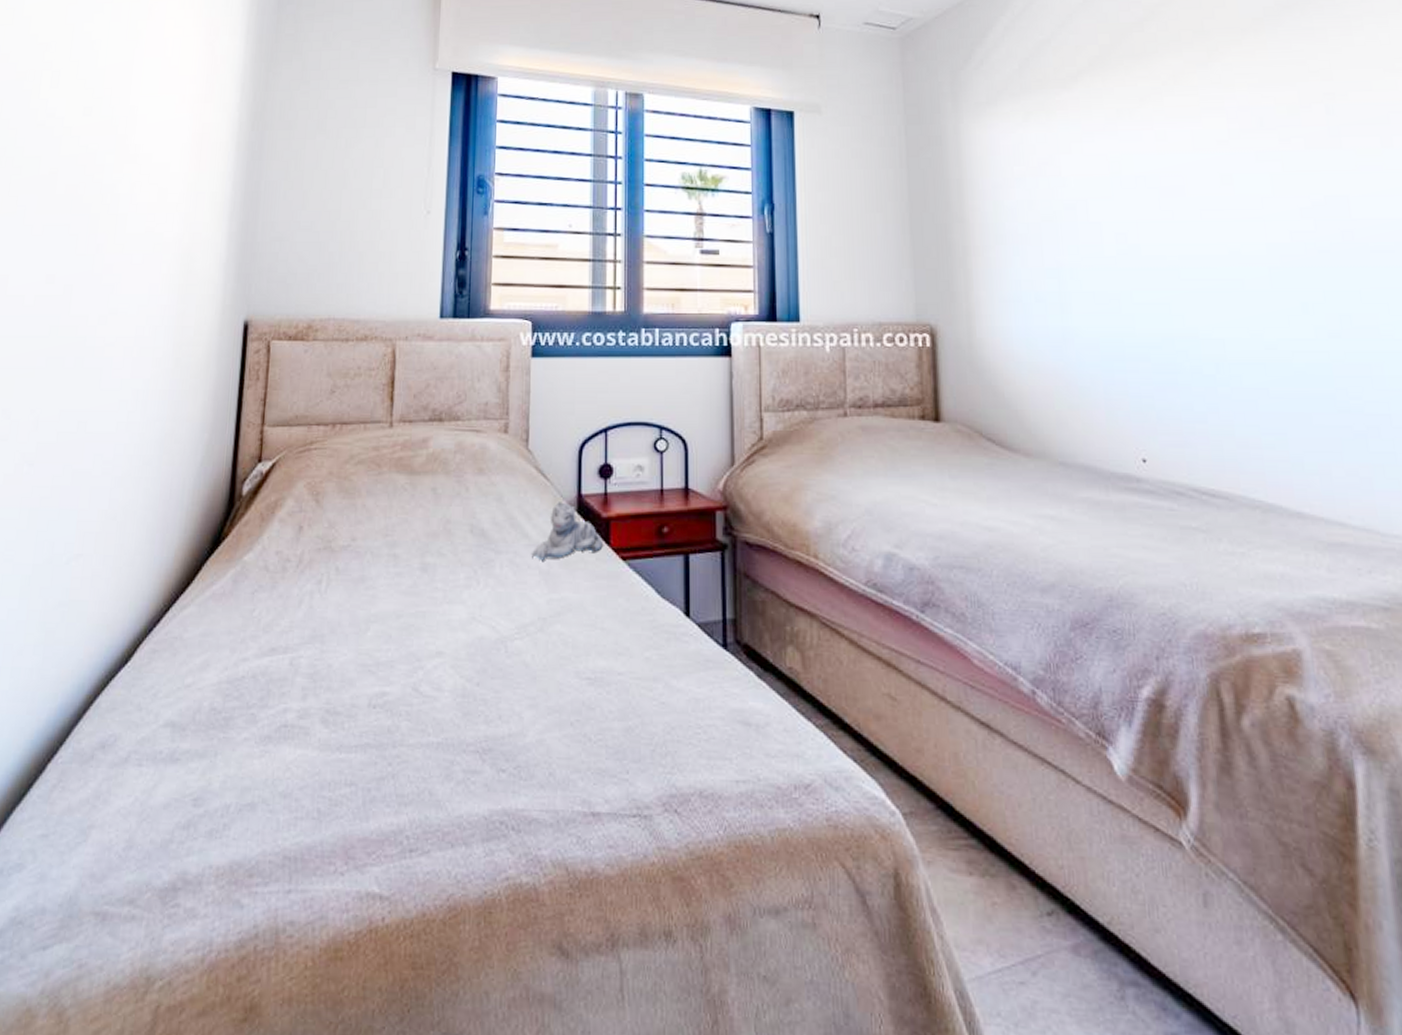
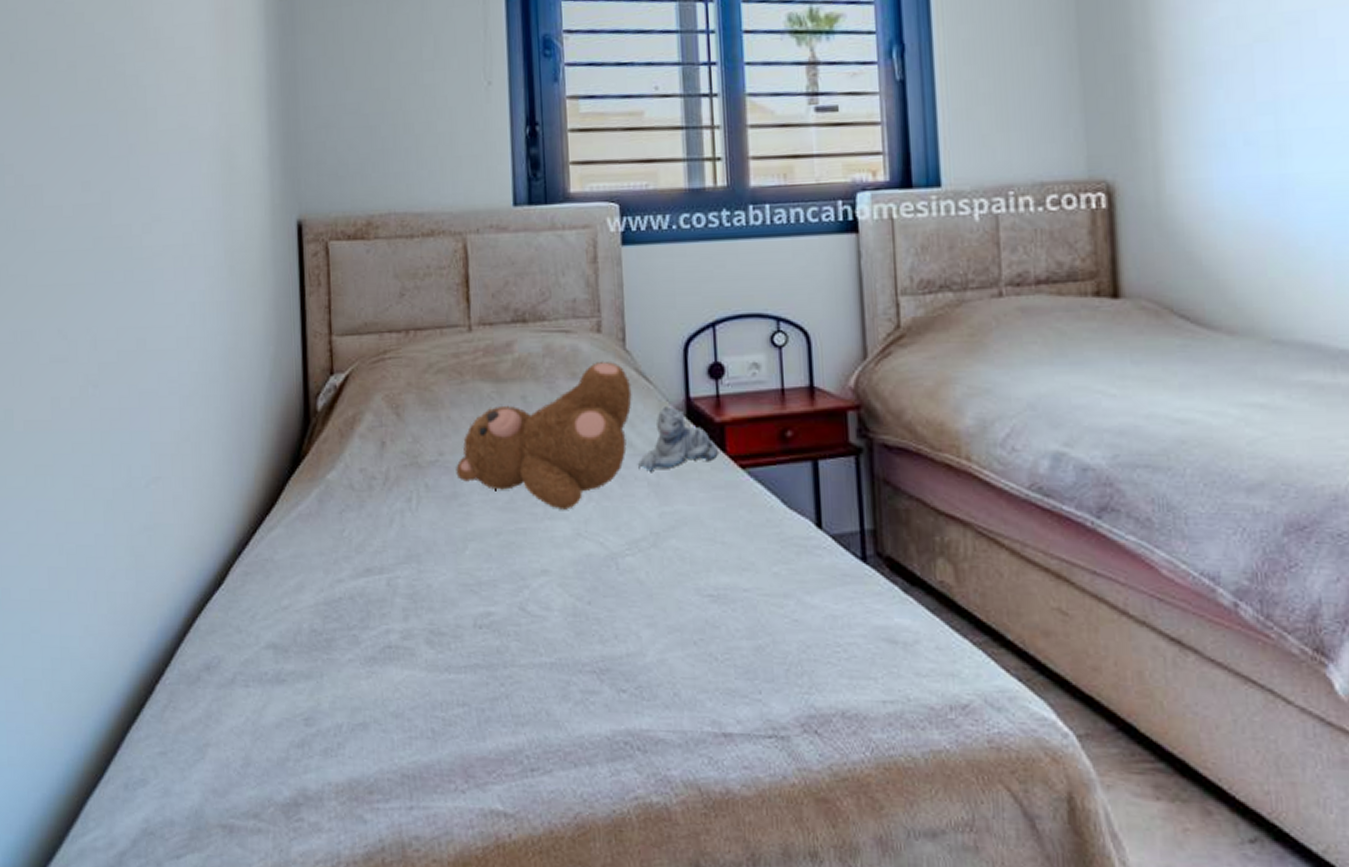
teddy bear: none [366,458,531,595] -> present [456,361,632,510]

